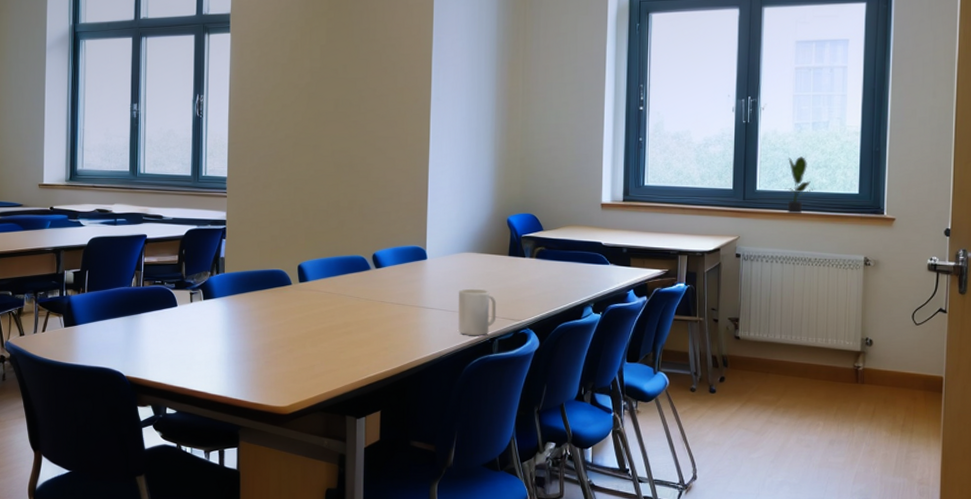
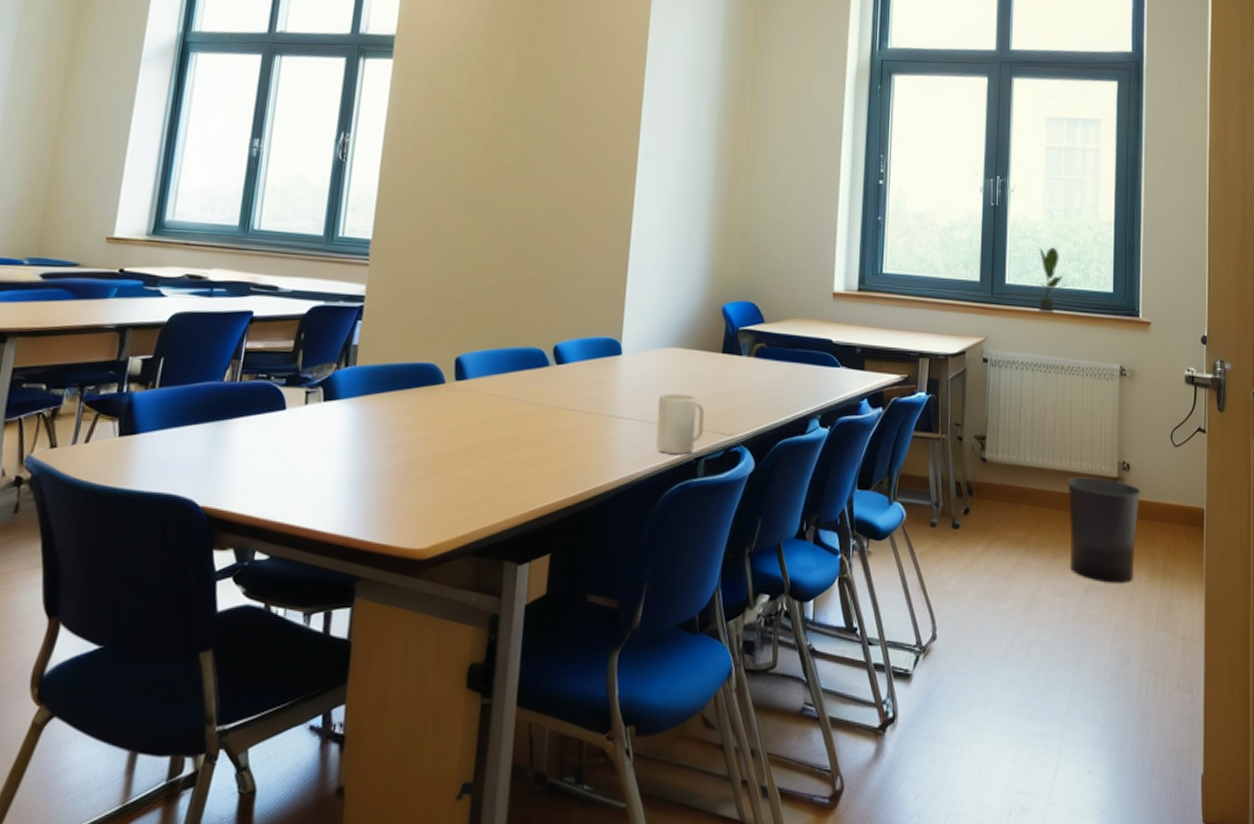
waste bin: none [814,351,883,438] -> present [1067,477,1141,583]

